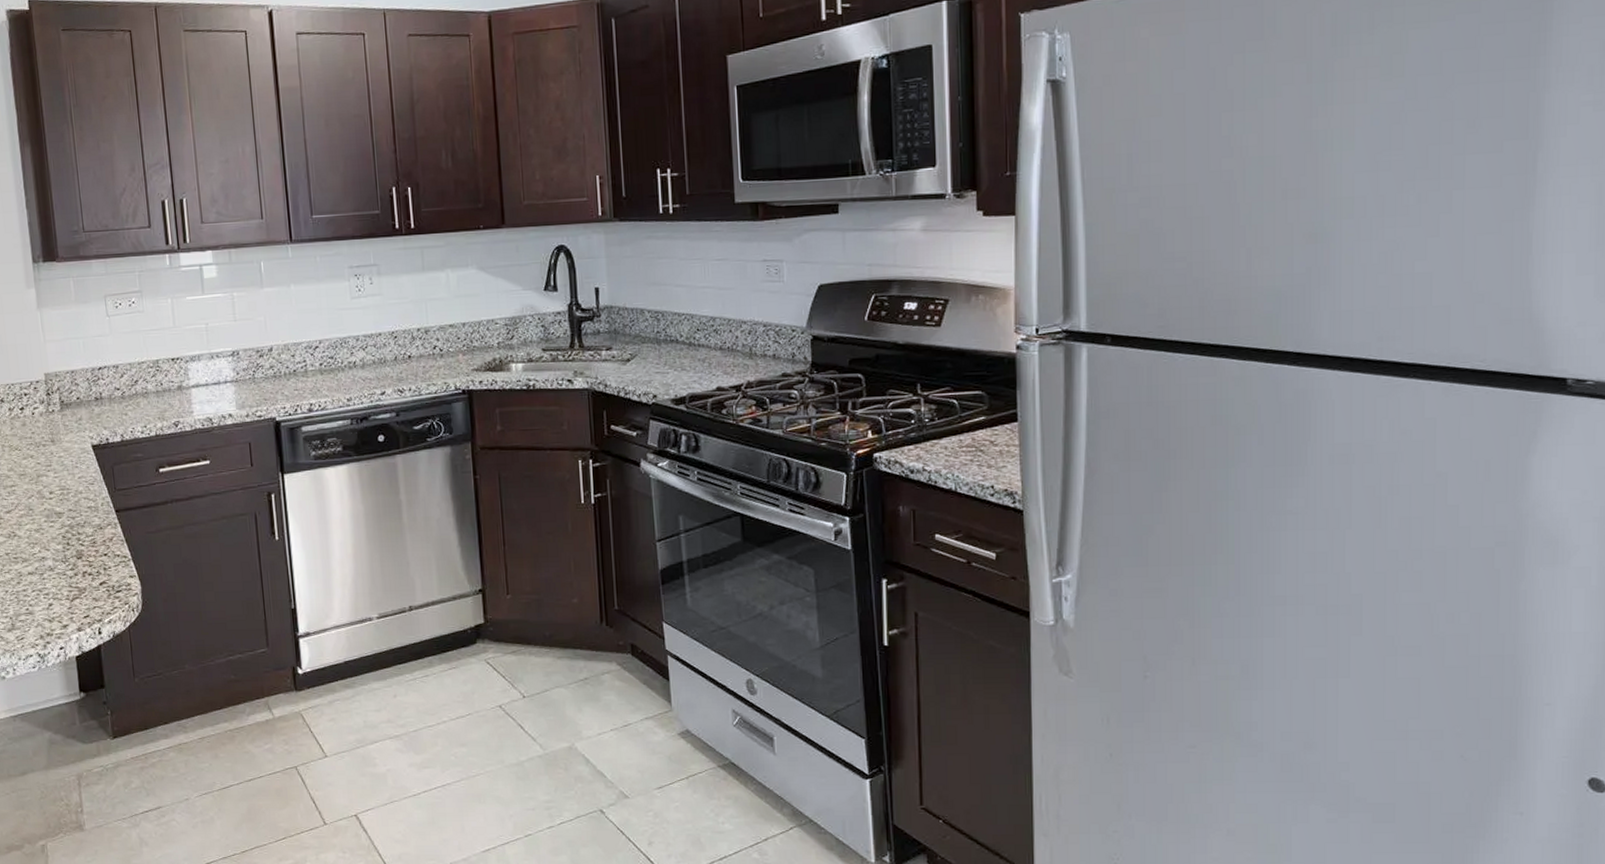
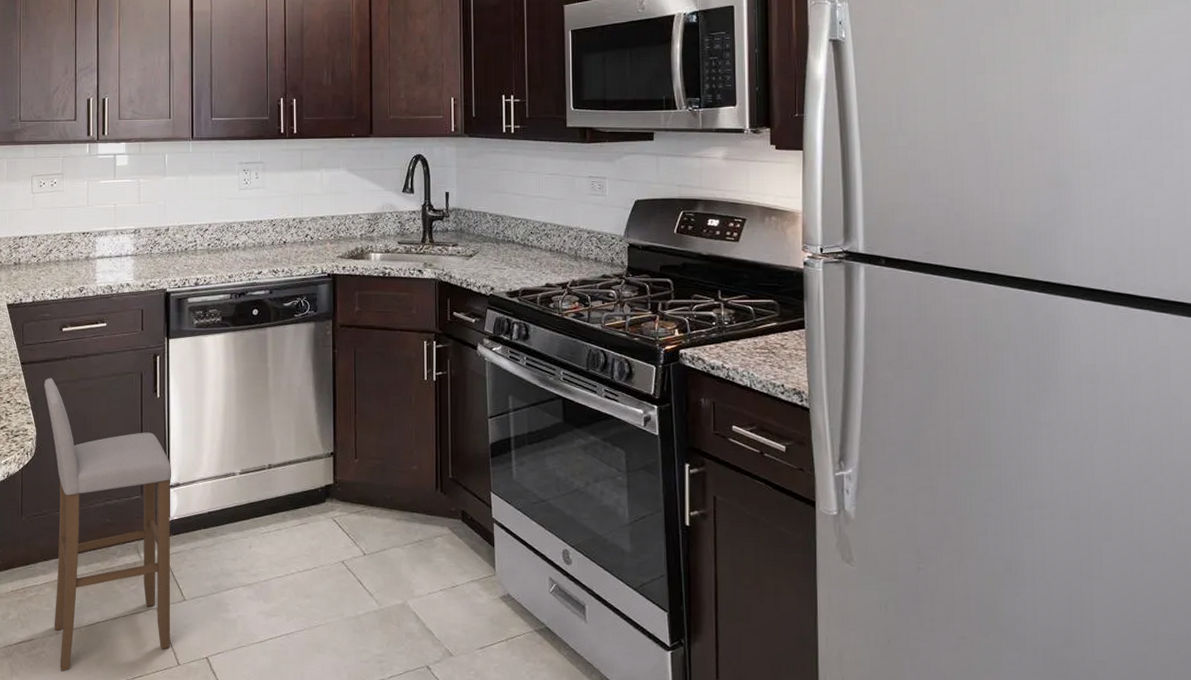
bar stool: none [144,525,315,839] -> present [44,378,172,672]

